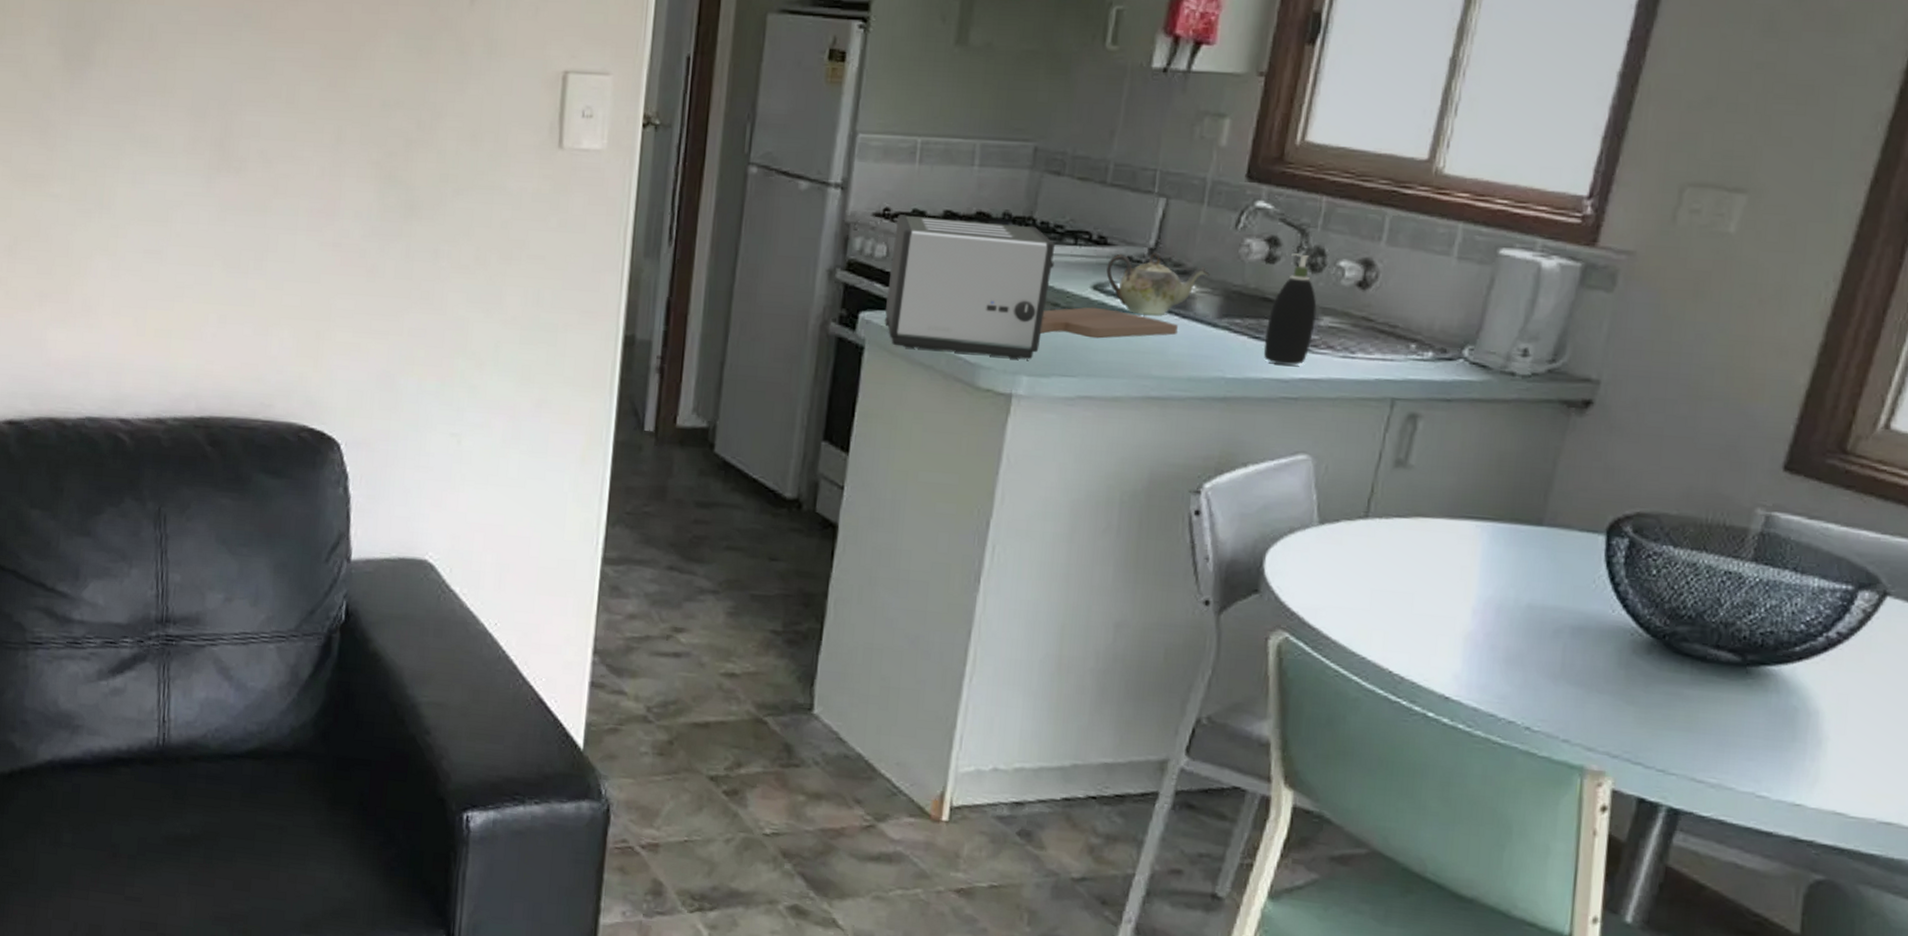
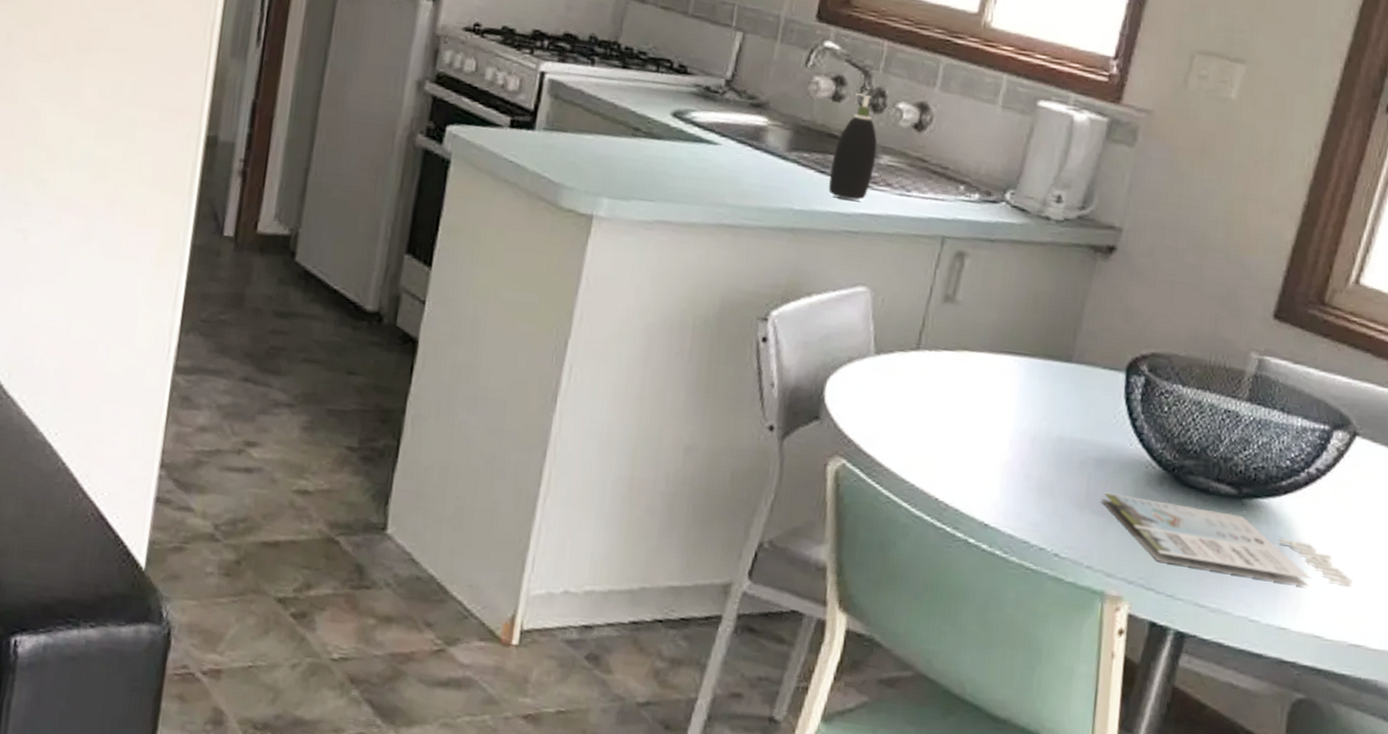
toaster: present [884,215,1056,360] -> none [471,31,639,182]
cutting board: present [1040,307,1178,339] -> none [622,133,751,166]
teapot: present [1106,252,1210,316] -> none [685,83,781,147]
magazine: none [1579,662,1883,761] -> present [1101,492,1353,588]

